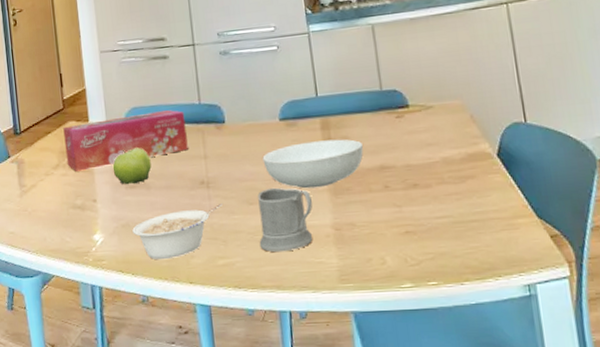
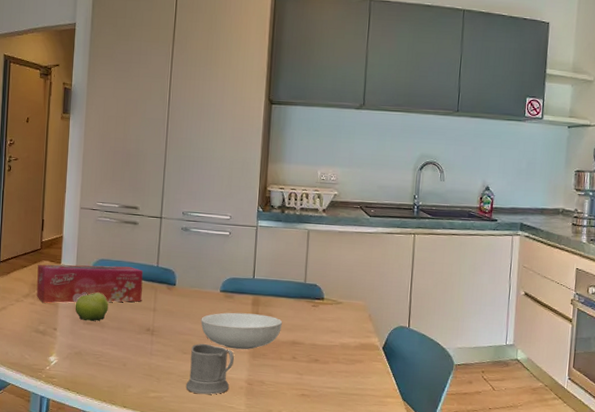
legume: present [132,204,224,260] -> none [83,349,163,386]

